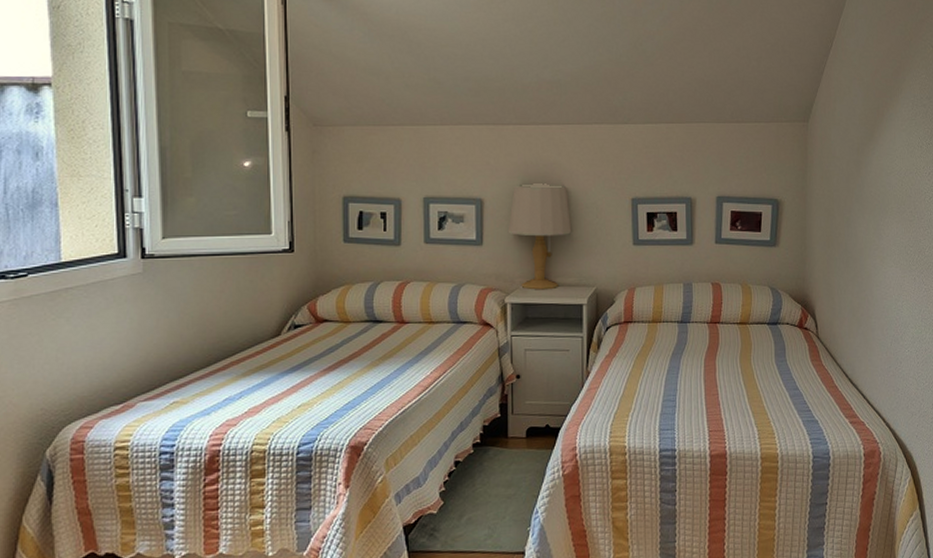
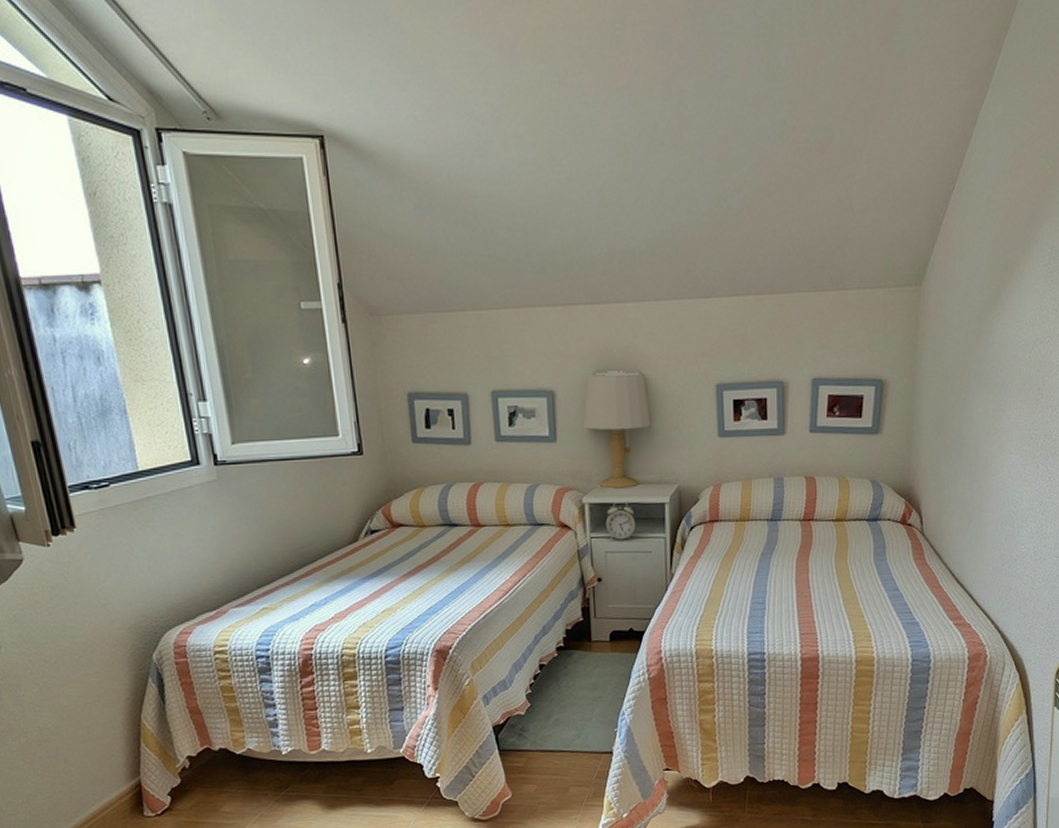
alarm clock: none [526,301,555,339] -> present [605,500,636,540]

